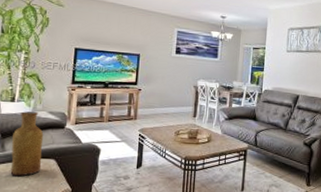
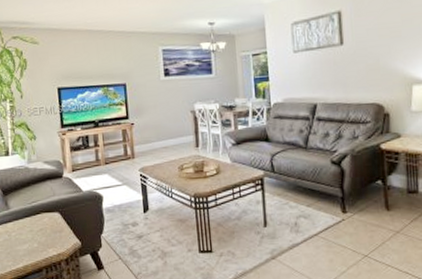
vase: present [10,111,44,177] -> none [14,163,47,235]

